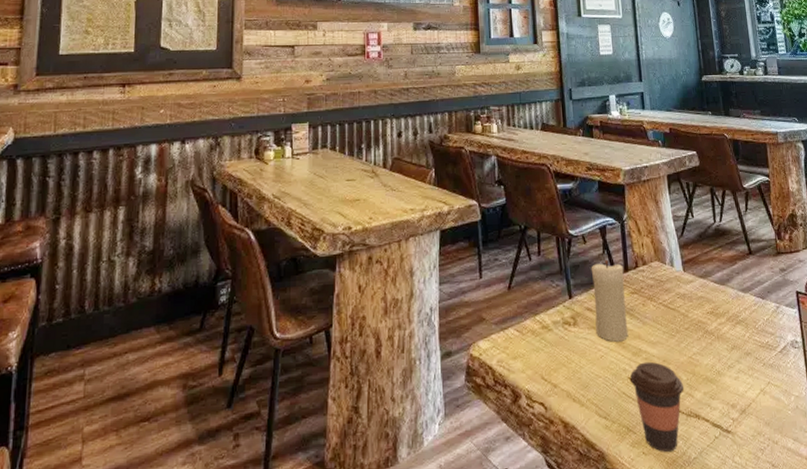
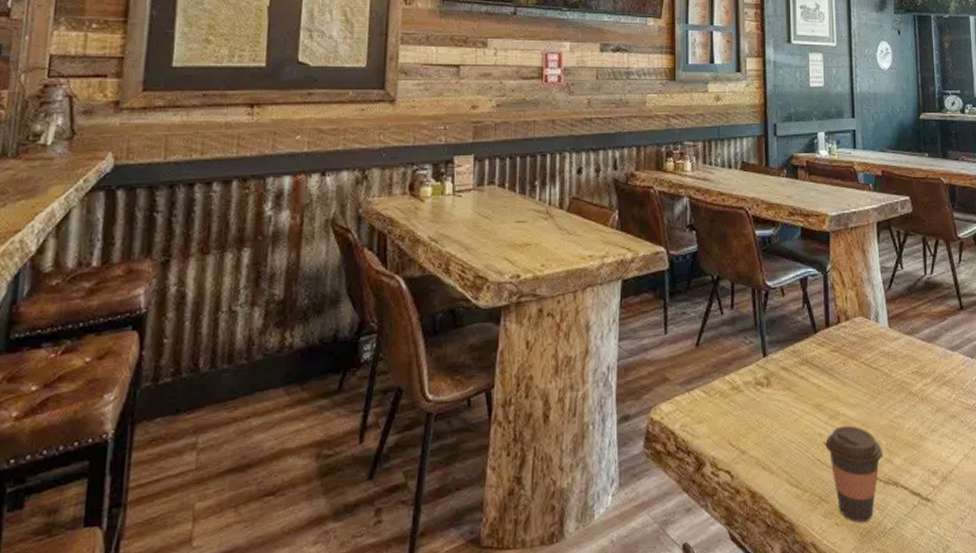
candle: present [591,260,629,342] -> none [788,315,826,404]

